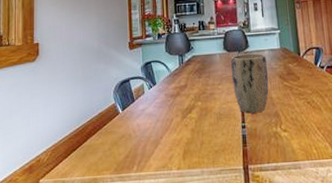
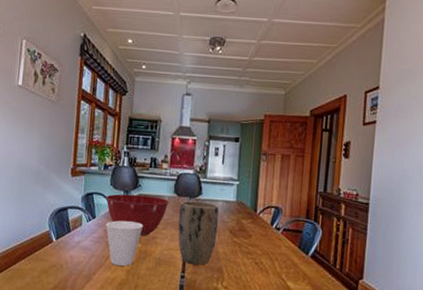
mixing bowl: none [163,55,221,95] -> present [106,194,170,236]
cup: none [166,81,201,126] -> present [106,220,144,266]

